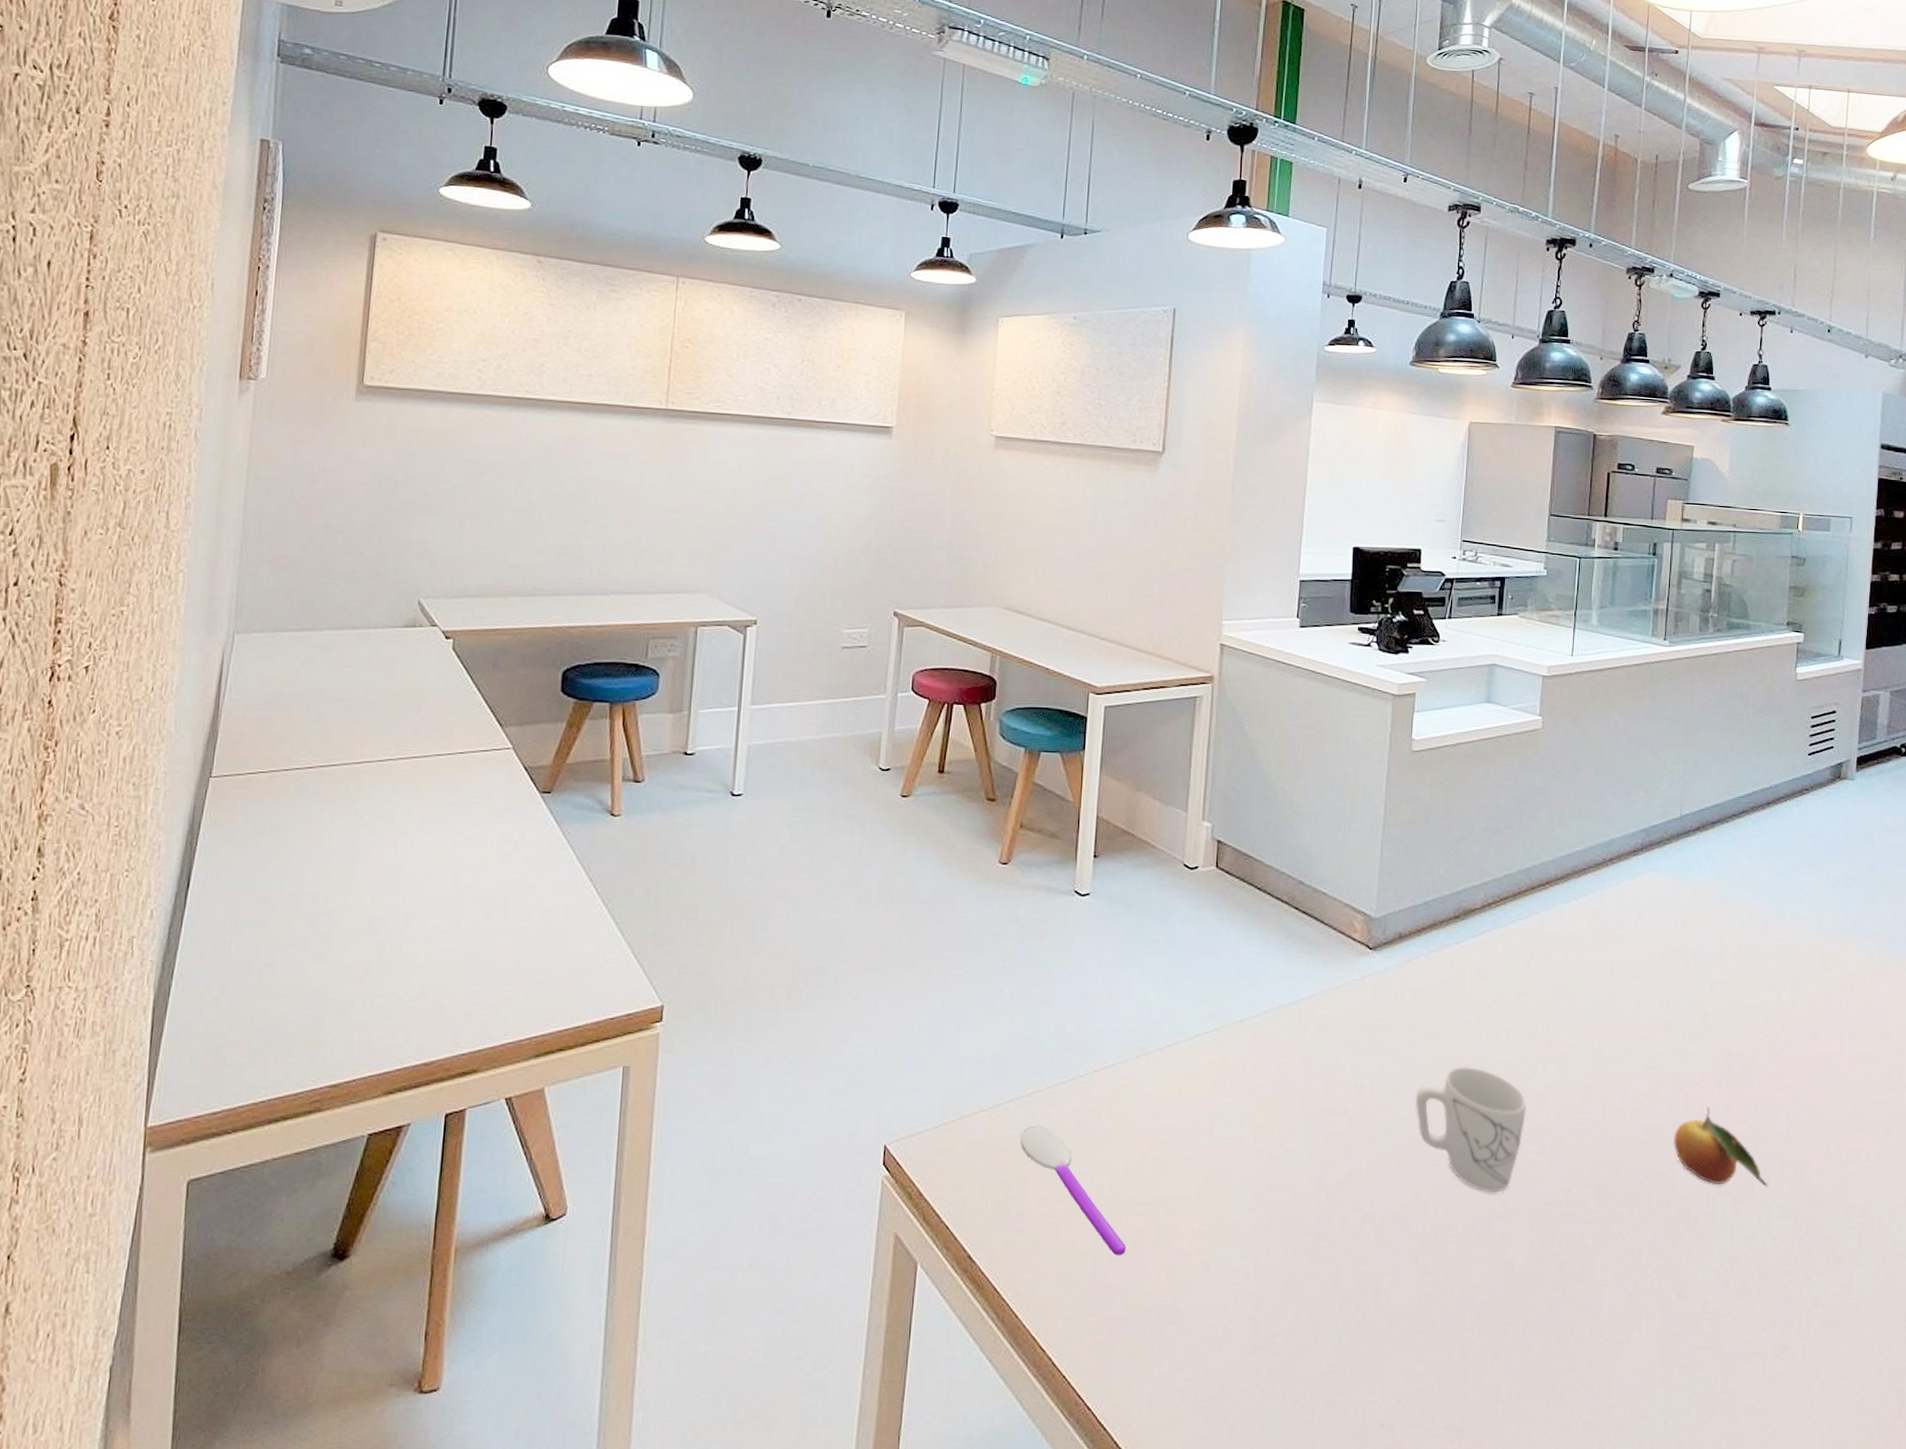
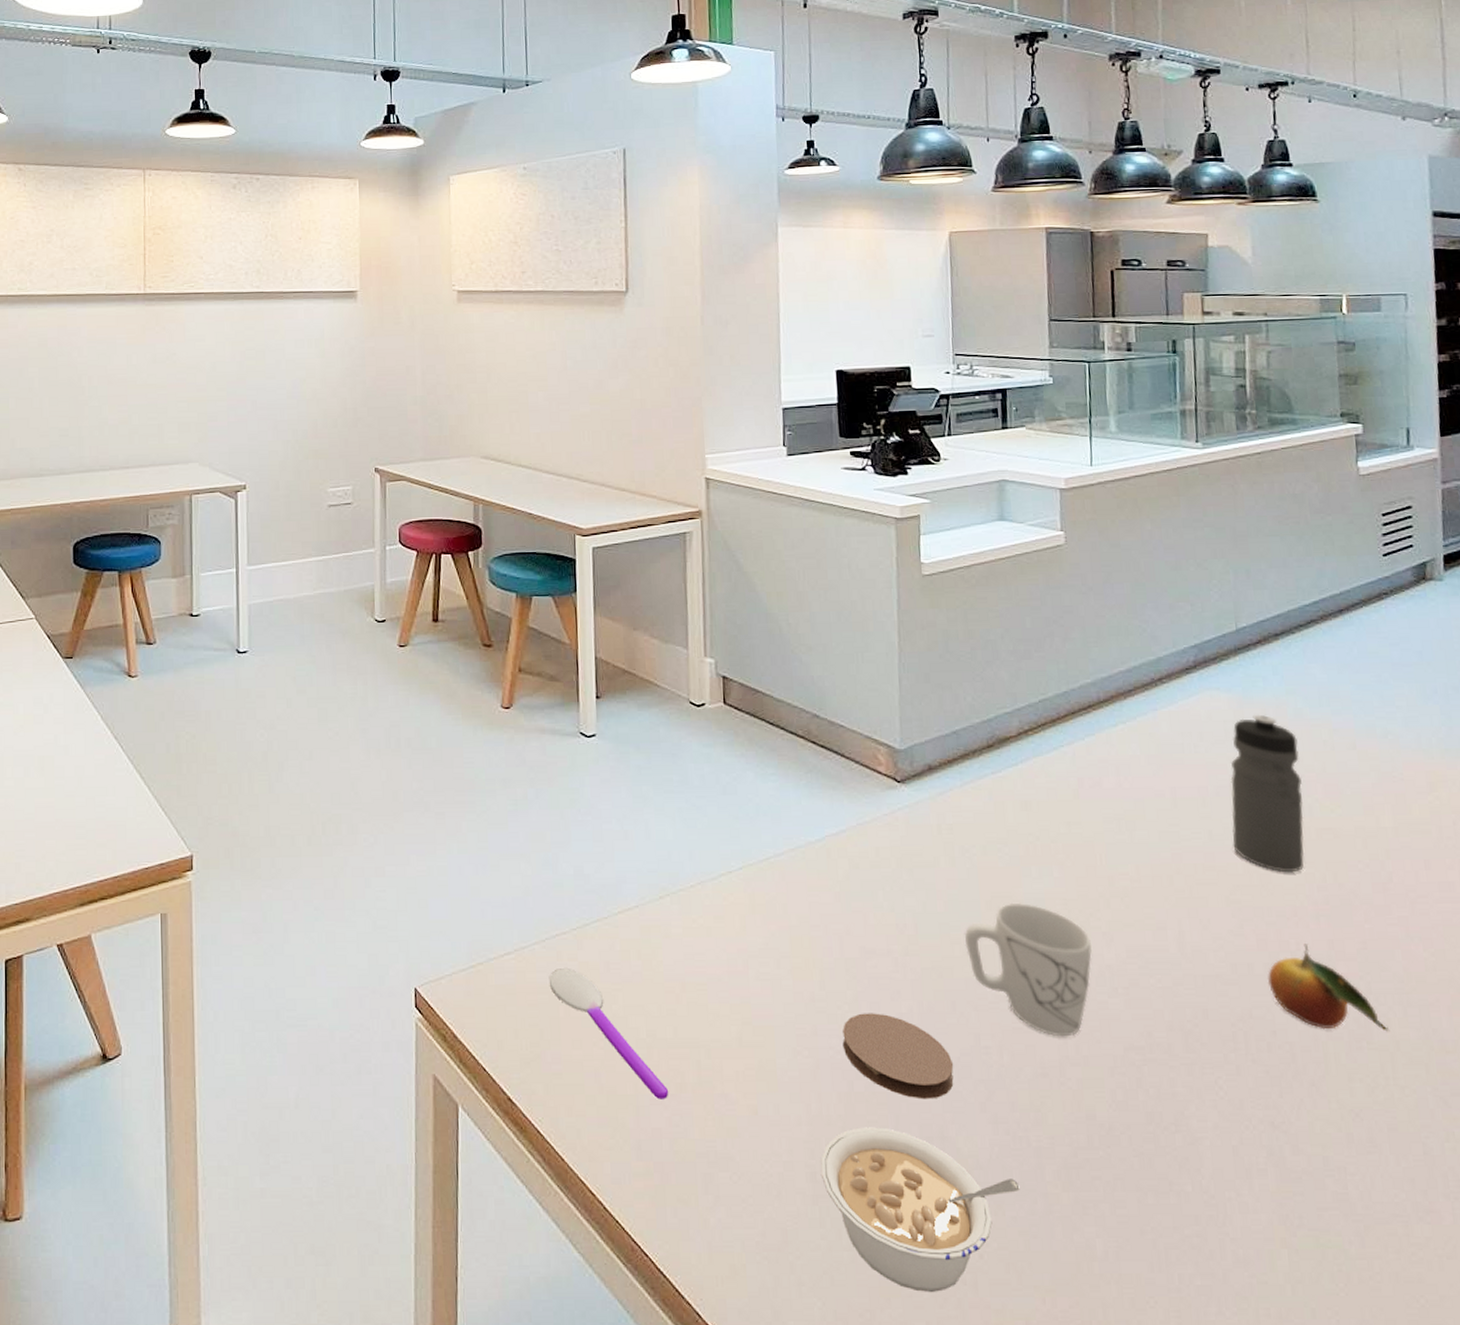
legume: none [1261,1280,1441,1436] -> present [820,1127,1020,1292]
coaster: none [1294,1170,1394,1253] -> present [842,1013,954,1100]
water bottle: none [1657,895,1720,1042] -> present [1230,714,1304,873]

